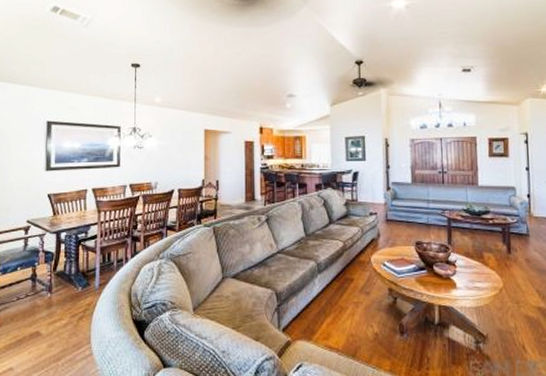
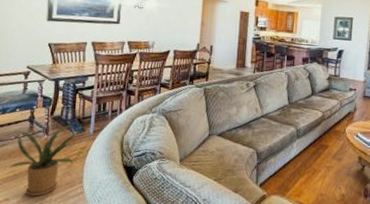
house plant: none [11,279,88,363] -> present [8,125,83,197]

